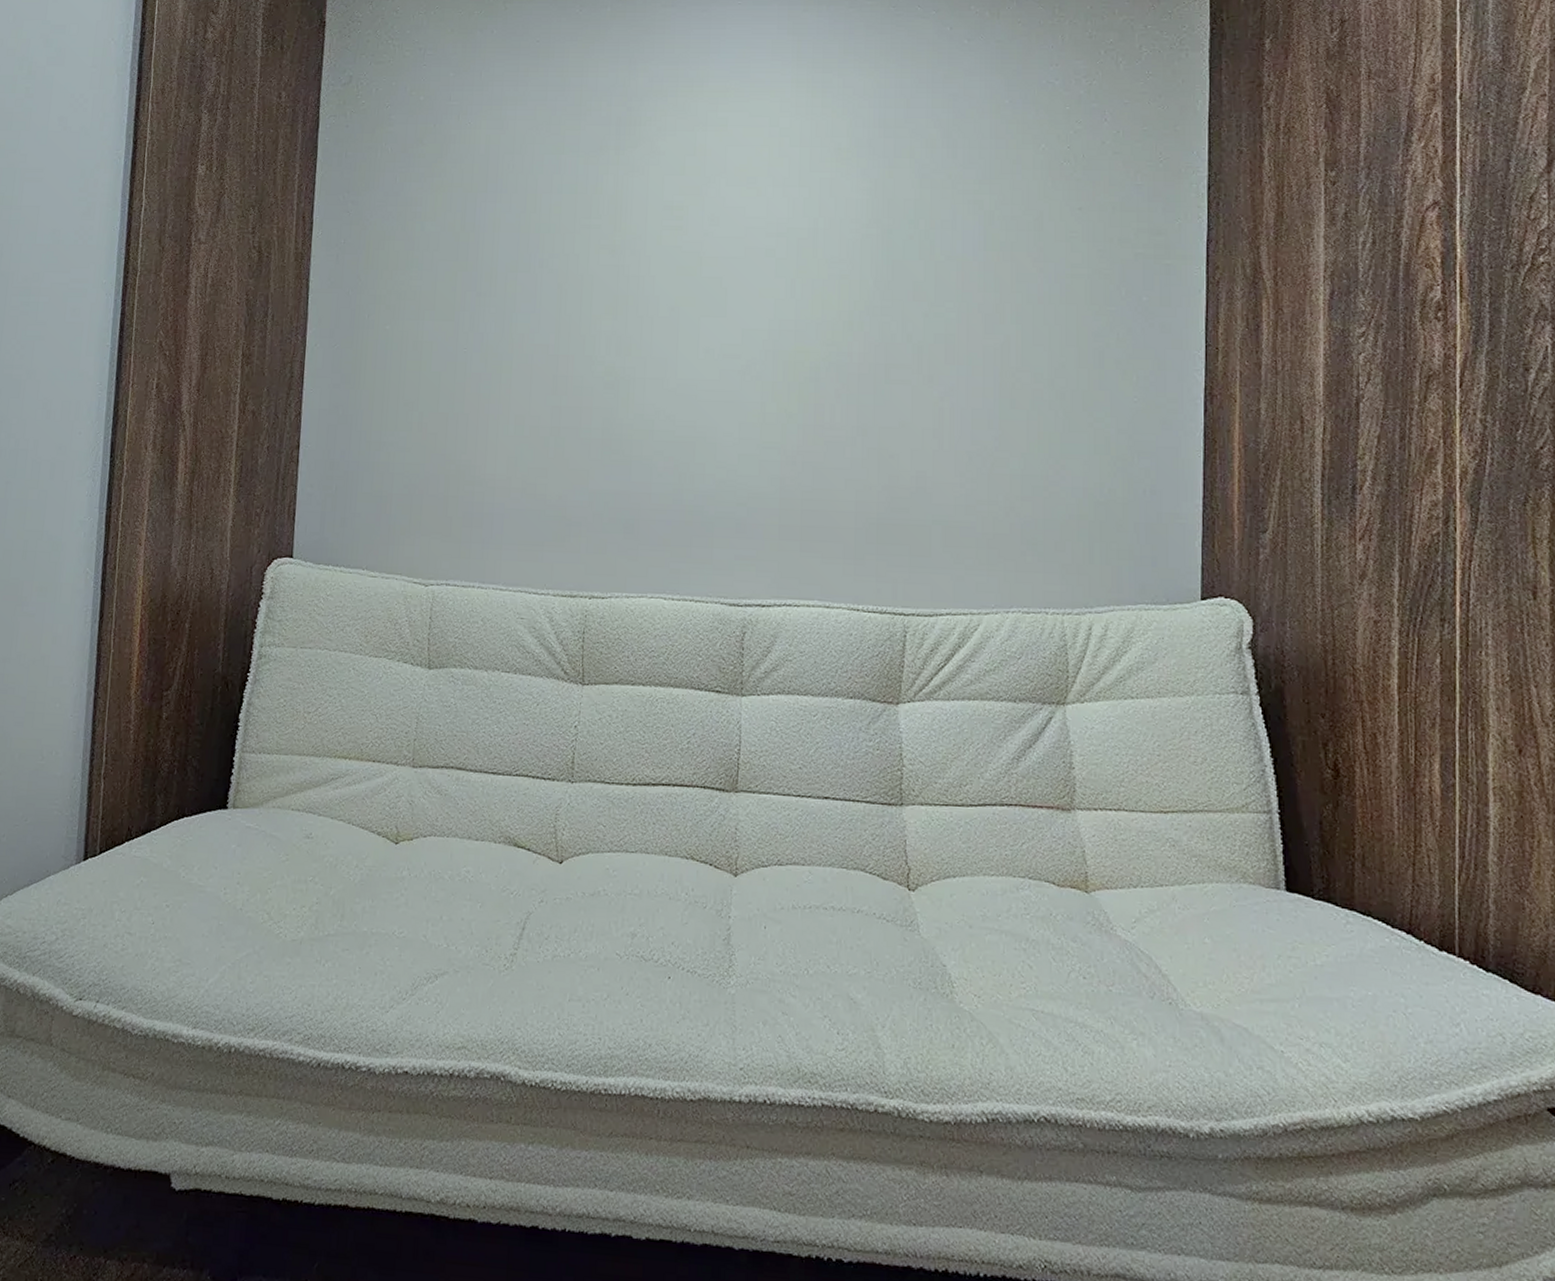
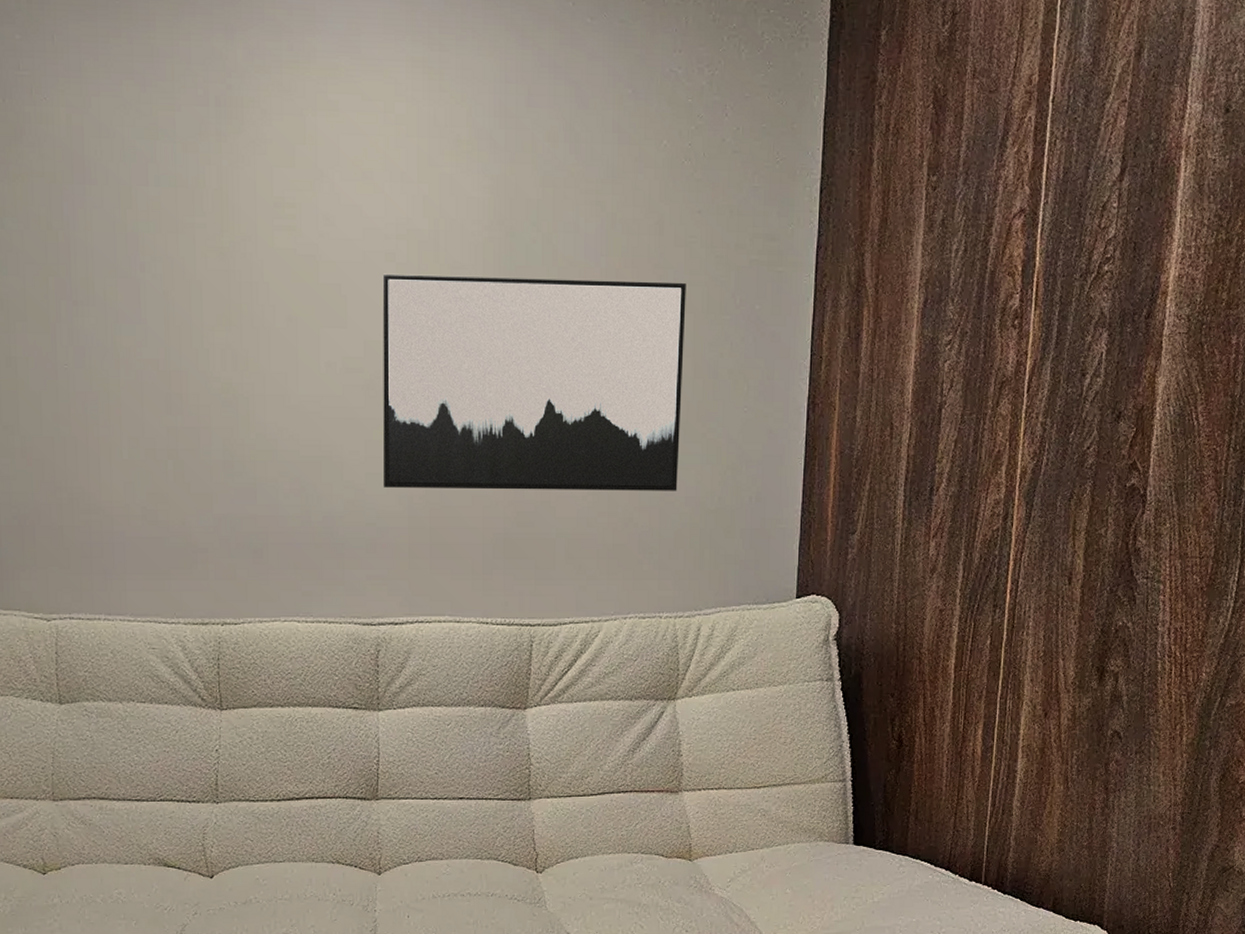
wall art: none [755,268,1068,481] -> present [382,273,686,491]

